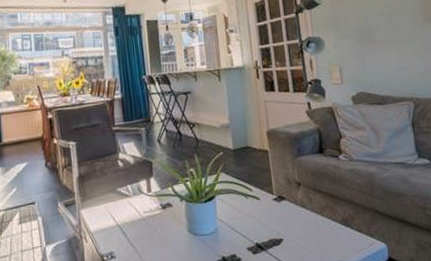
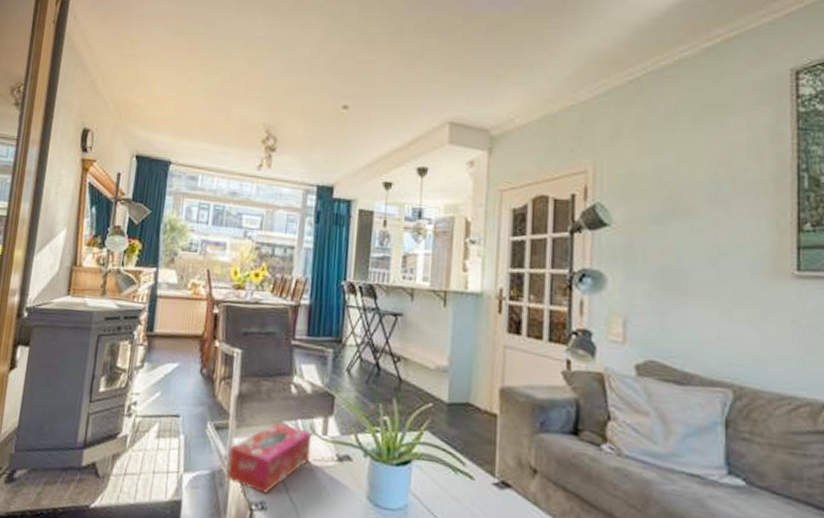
tissue box: none [79,190,142,246] -> present [227,422,312,494]

